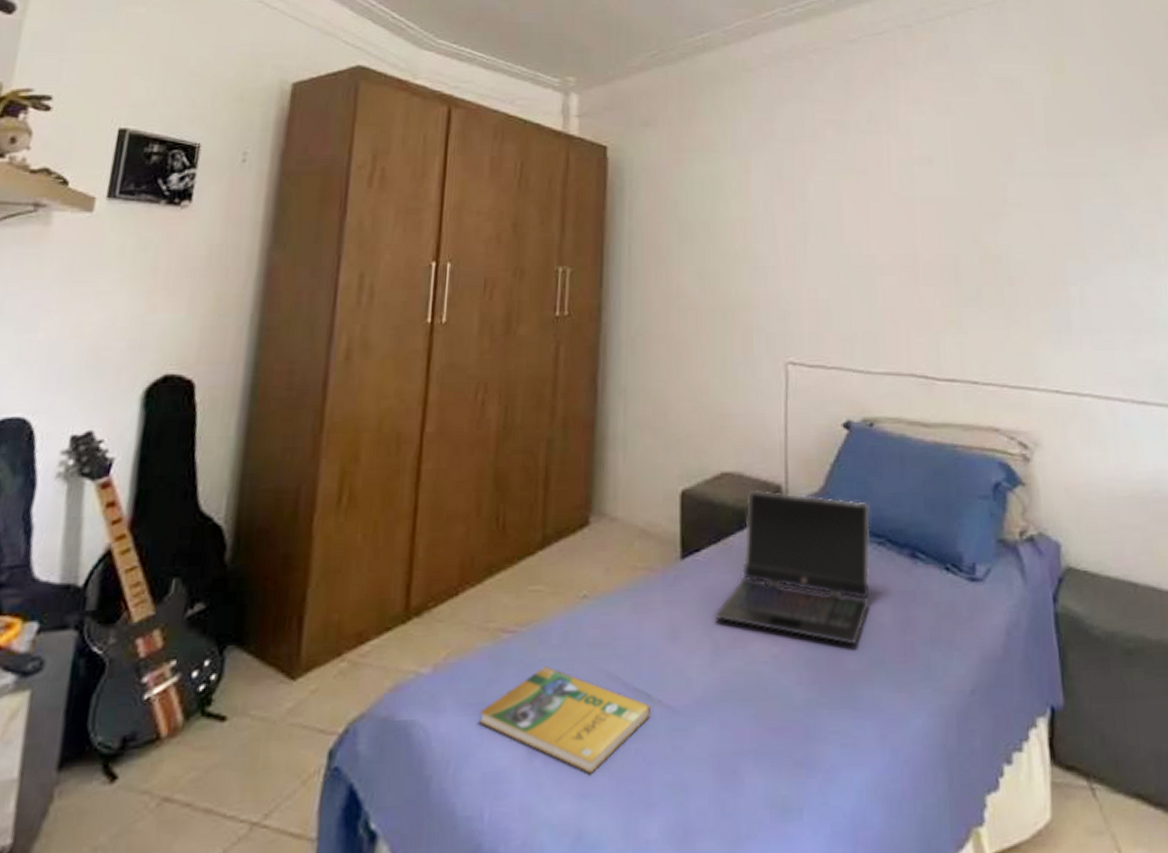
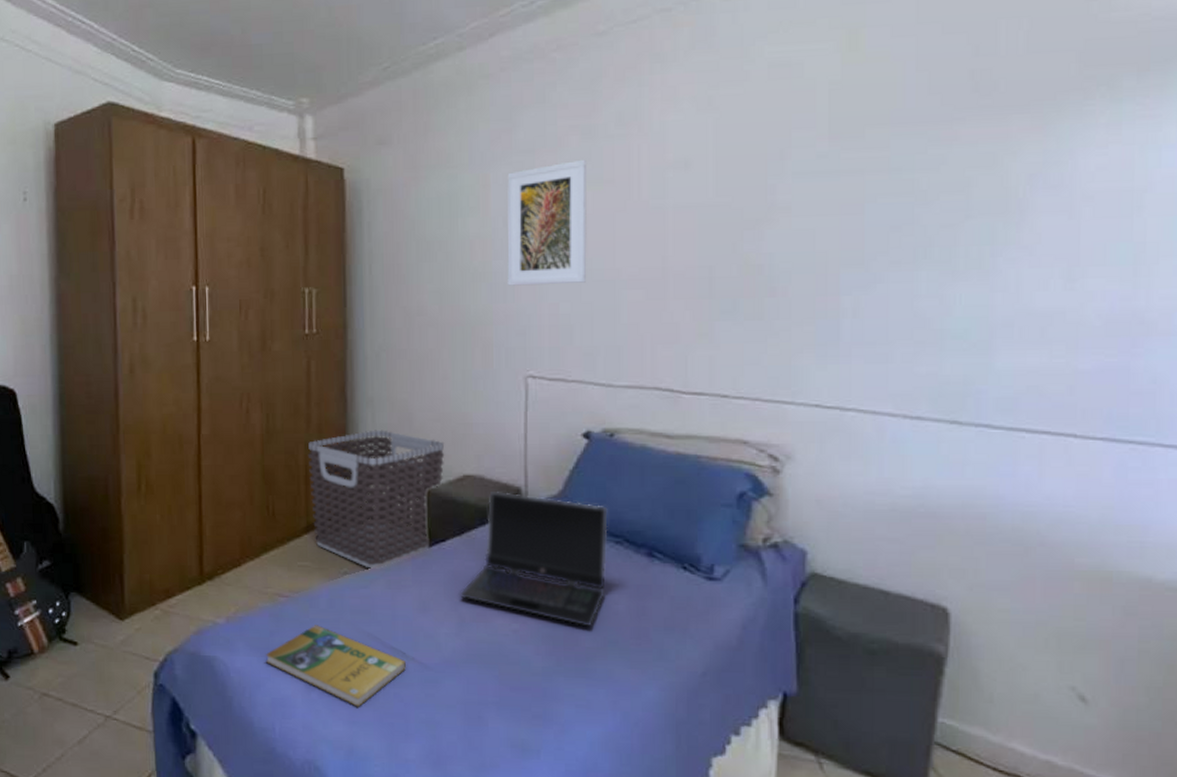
clothes hamper: none [549,423,702,590] -> present [307,430,445,569]
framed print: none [768,151,844,270] -> present [507,159,587,286]

